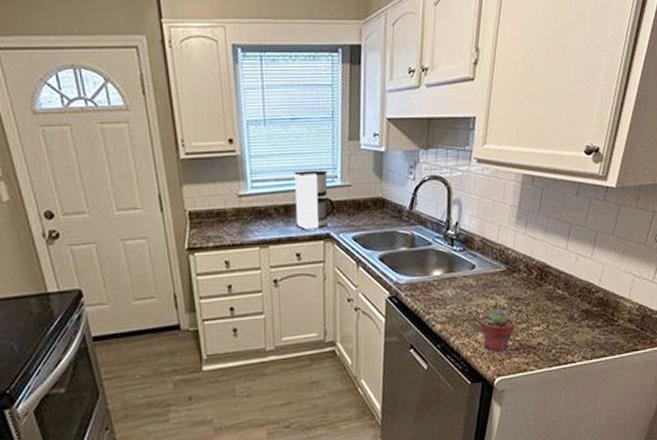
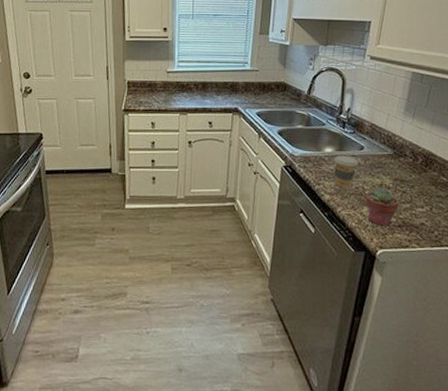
coffee maker: present [293,170,335,230] -> none [211,56,244,103]
coffee cup: none [444,277,470,315] -> present [334,155,358,188]

